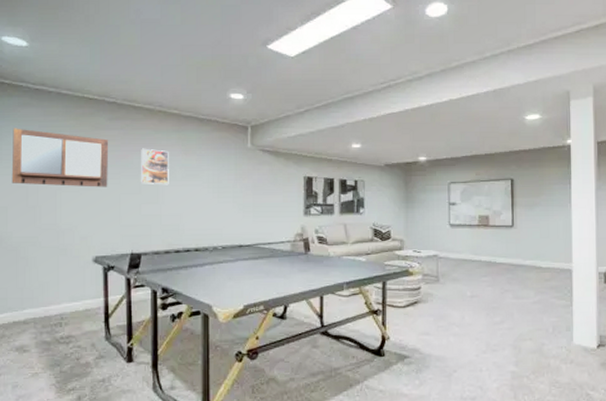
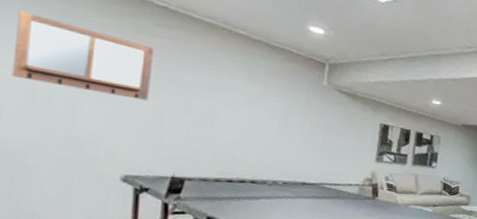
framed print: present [140,148,169,185] -> none [191,64,230,110]

